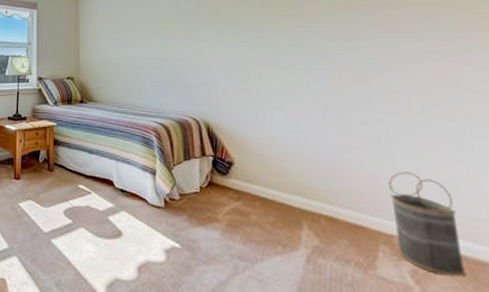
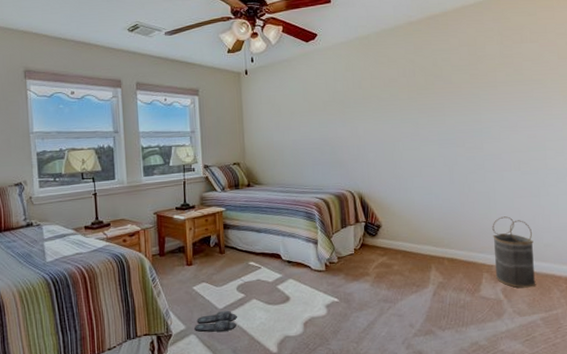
slippers: none [18,235,63,259] -> present [194,311,237,332]

